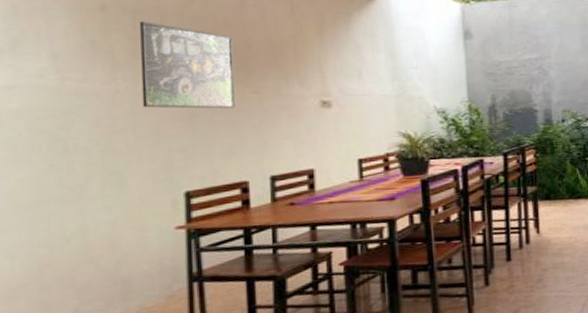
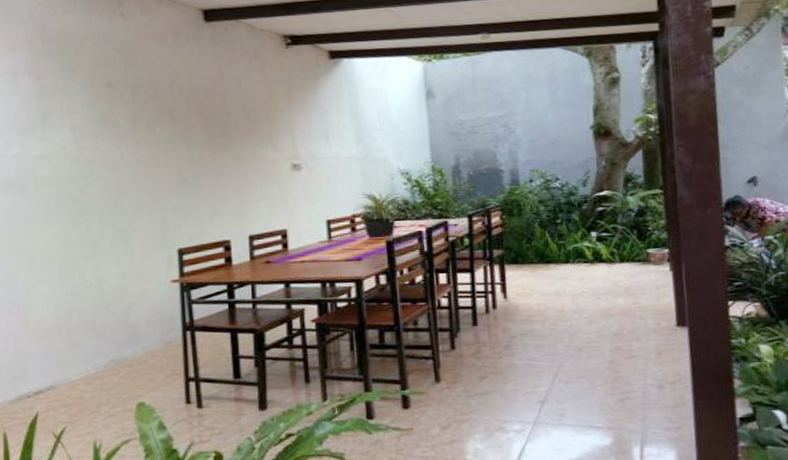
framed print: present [140,21,236,109] -> none [138,94,218,173]

